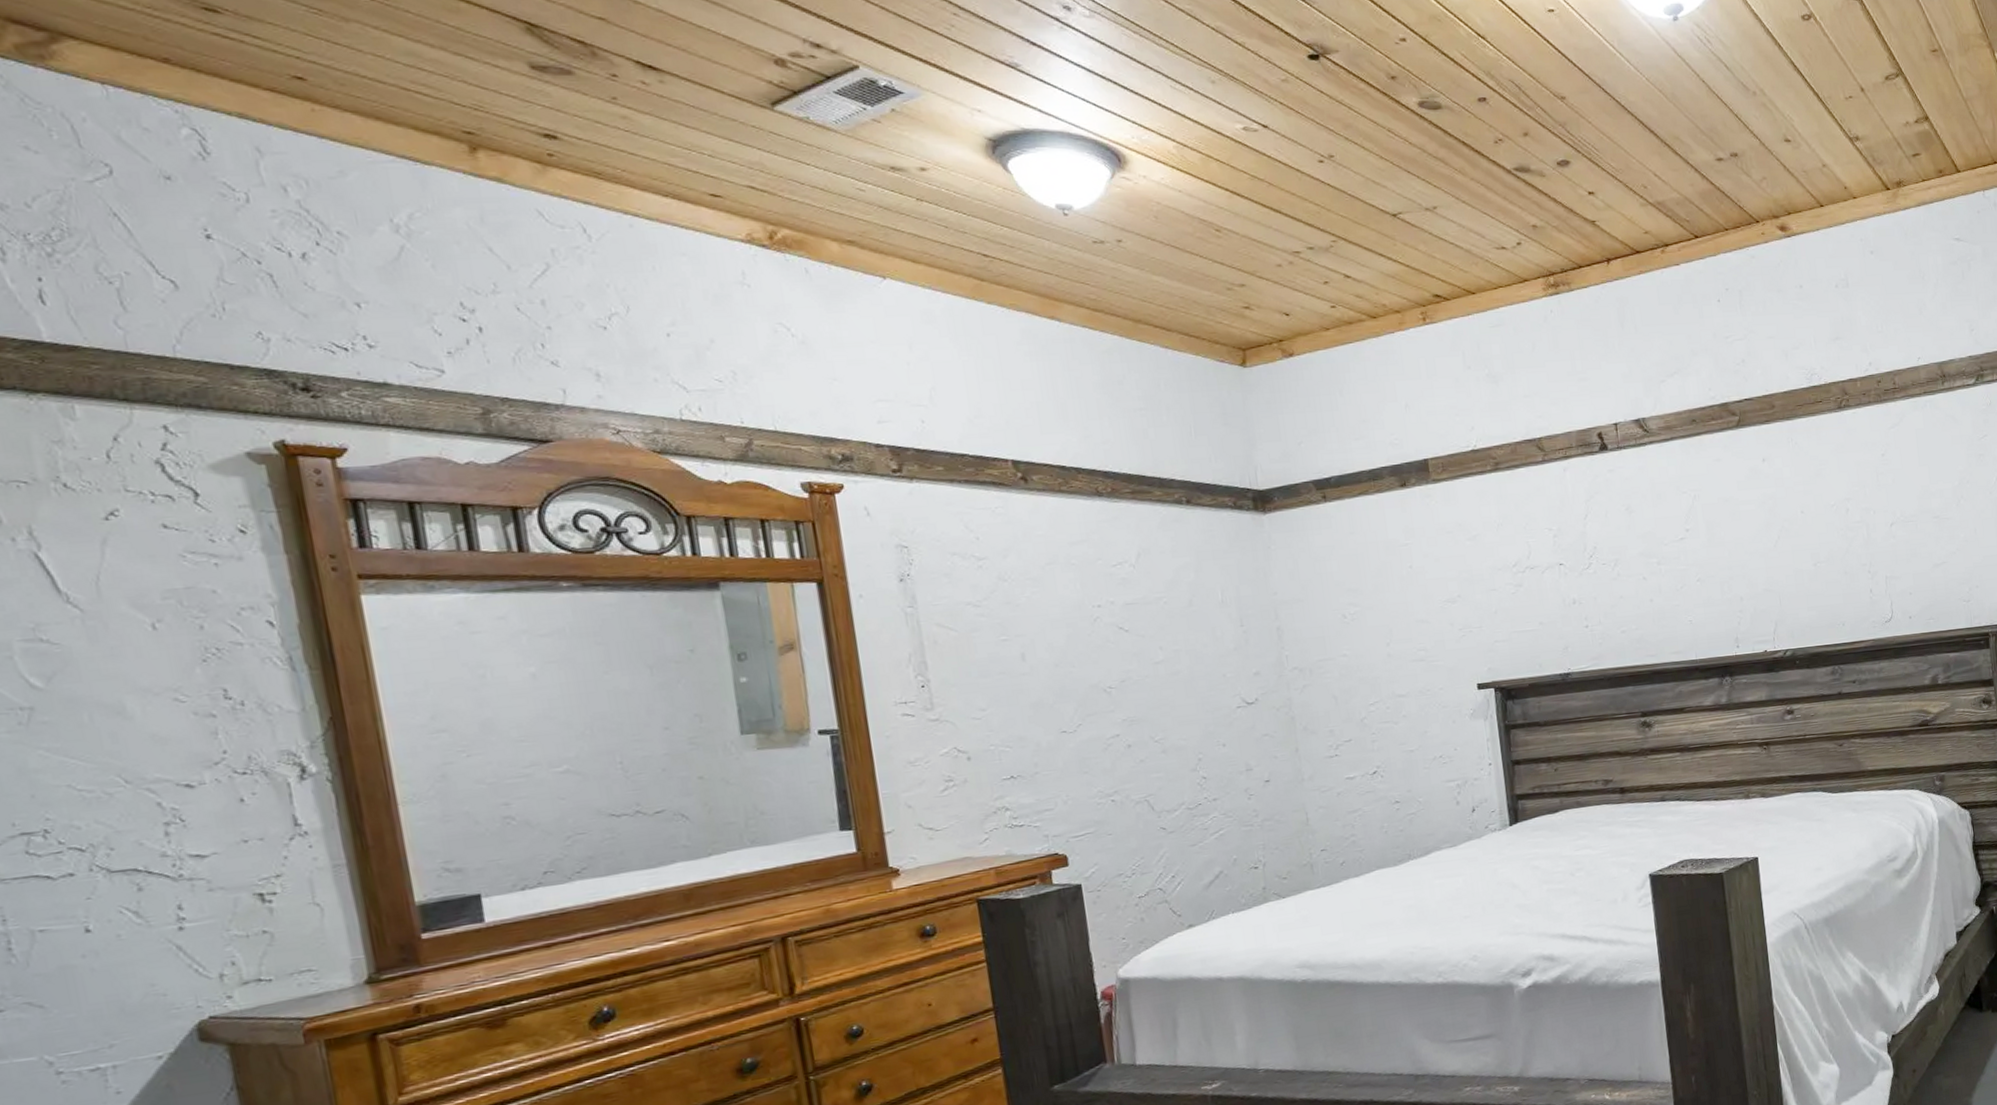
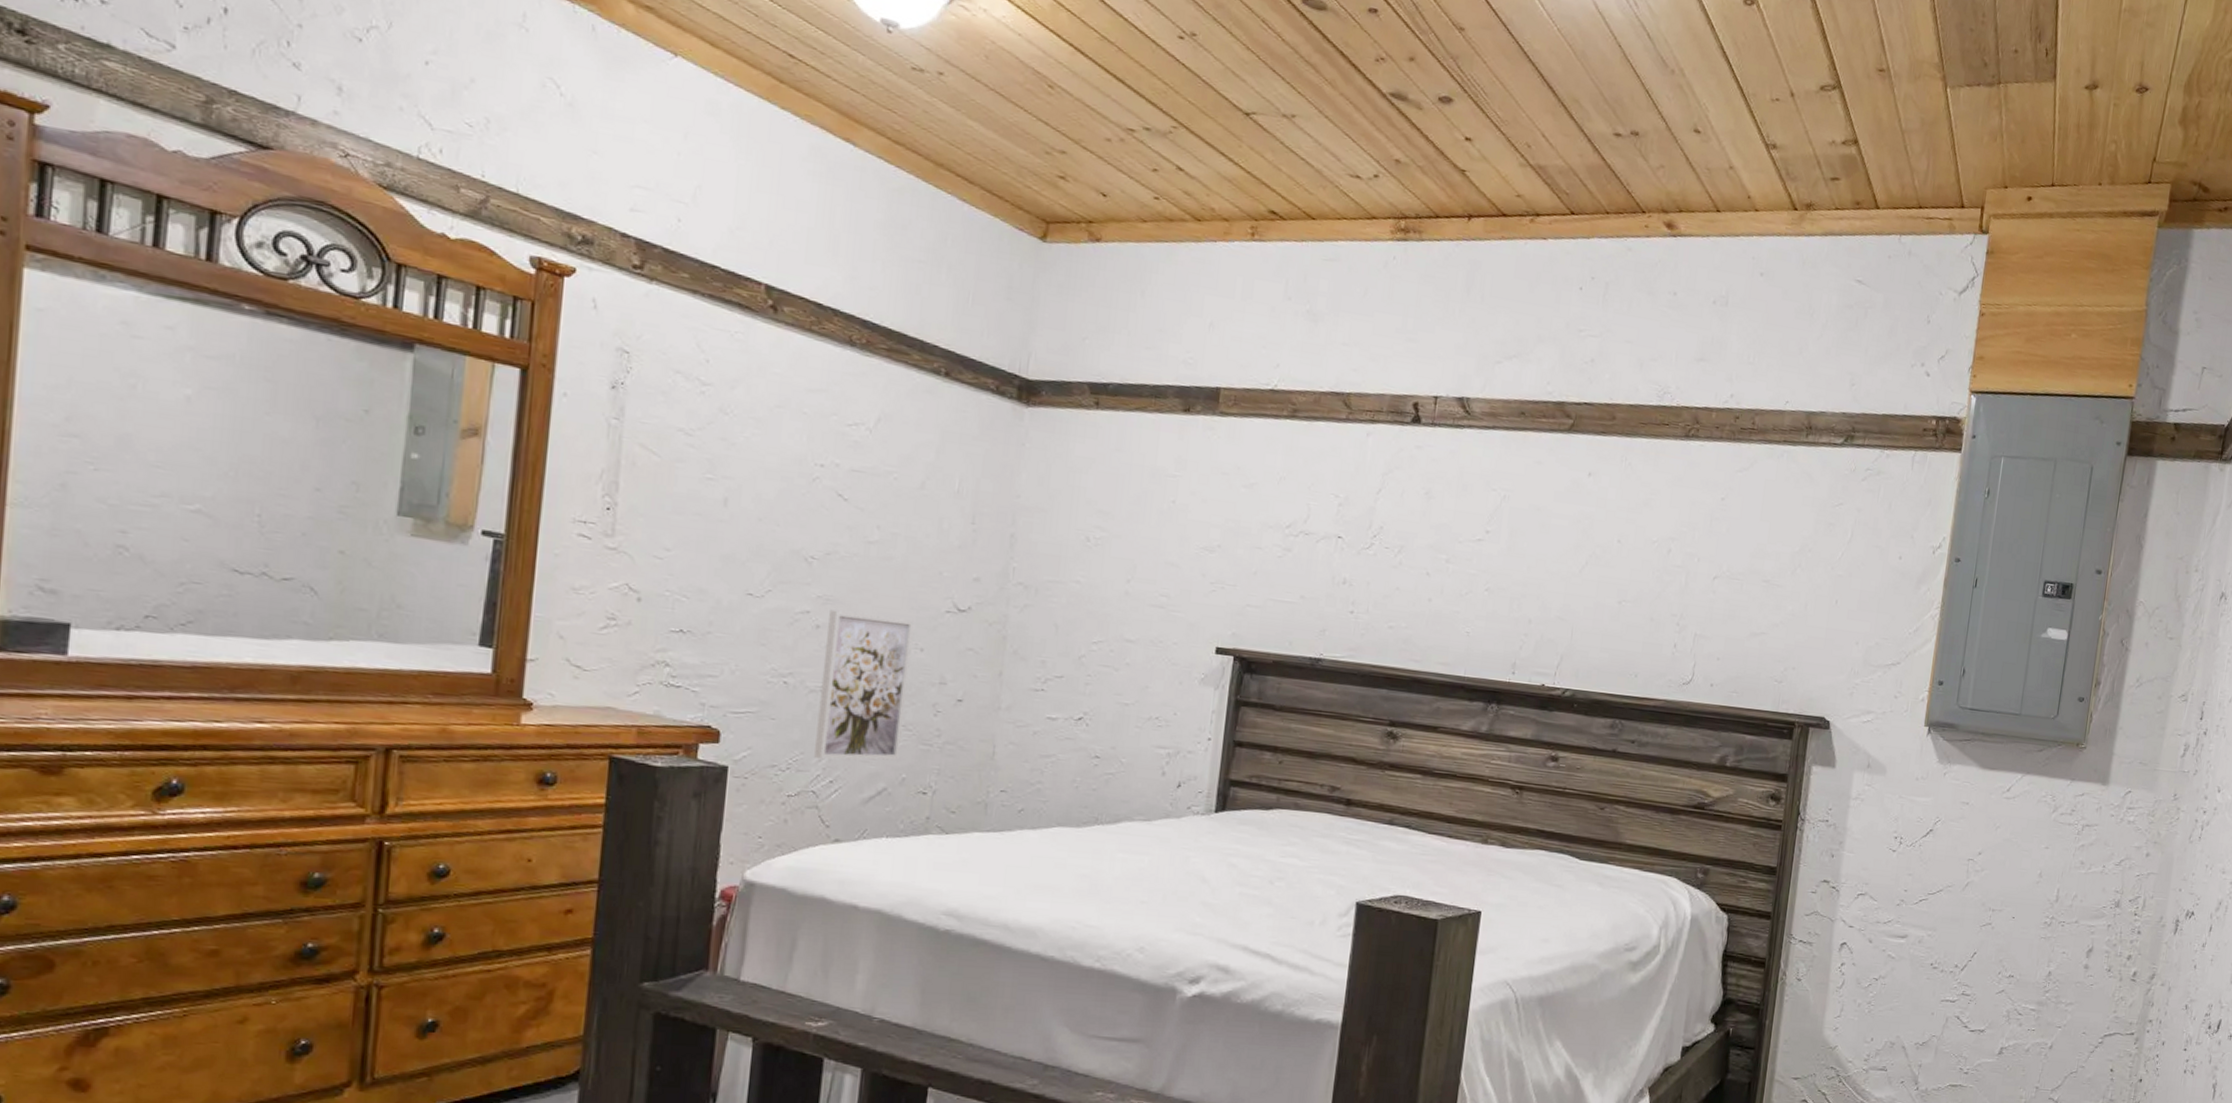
wall art: none [1136,721,1227,860] -> present [814,609,914,761]

